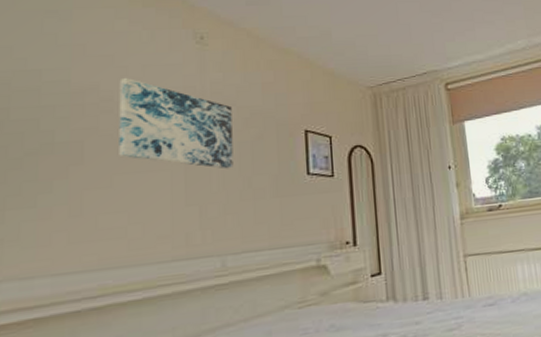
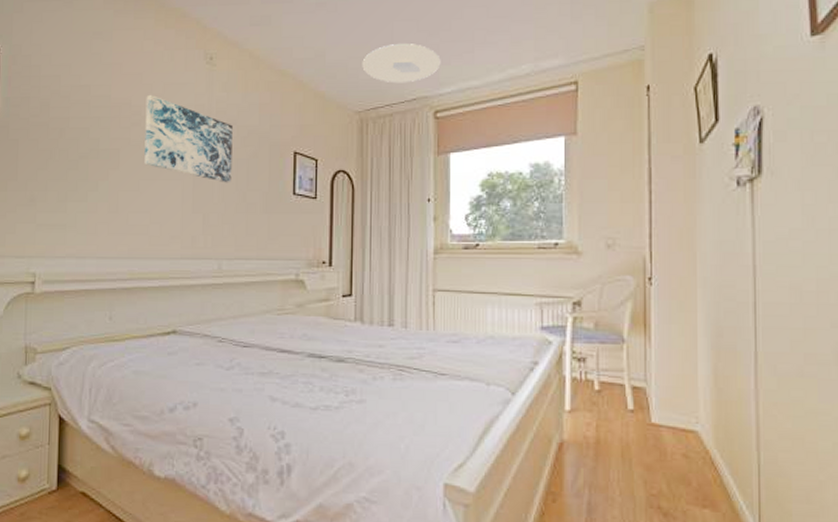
ceiling light: none [370,23,446,59] -> present [362,44,441,84]

